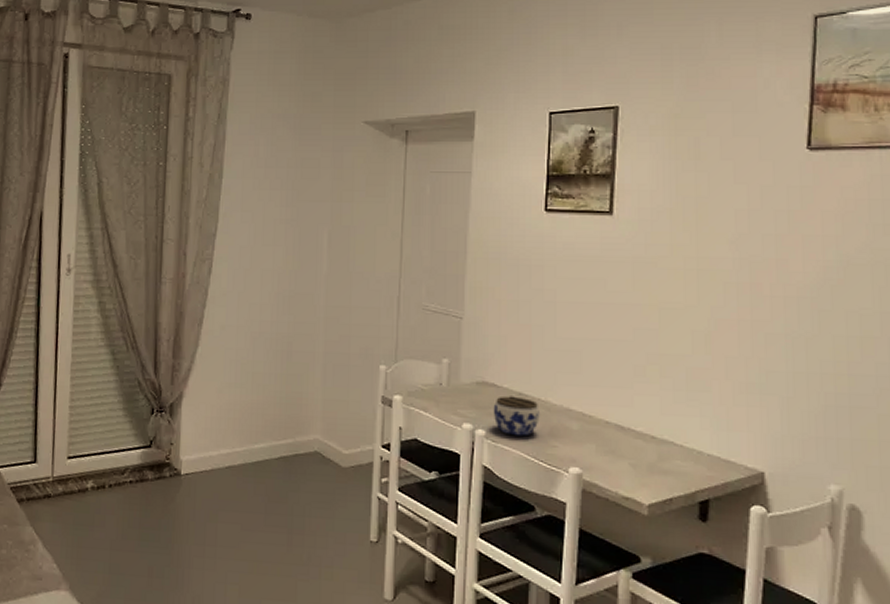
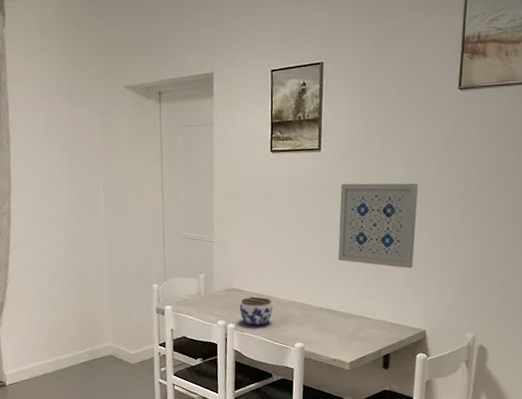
wall art: none [633,258,751,382] -> present [337,183,418,269]

